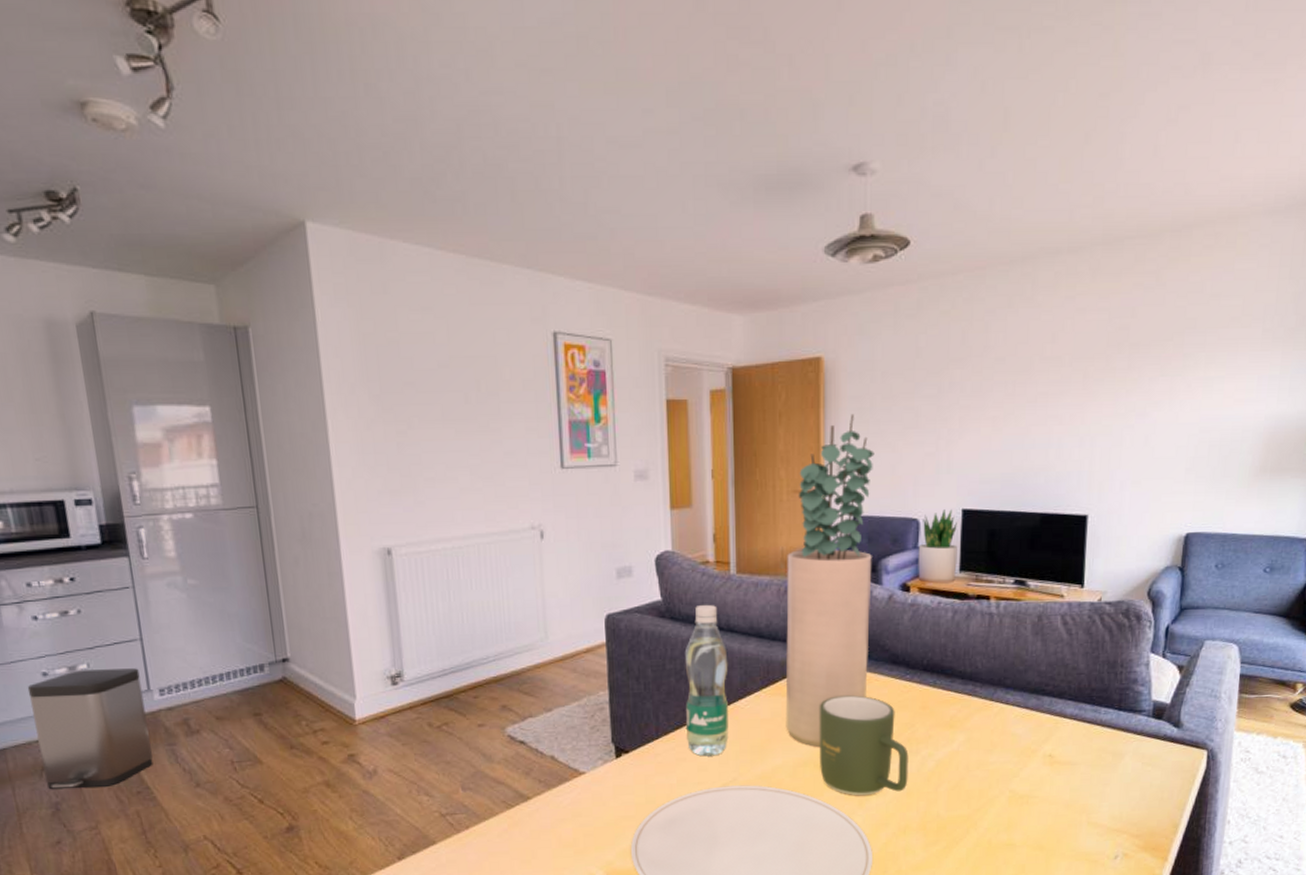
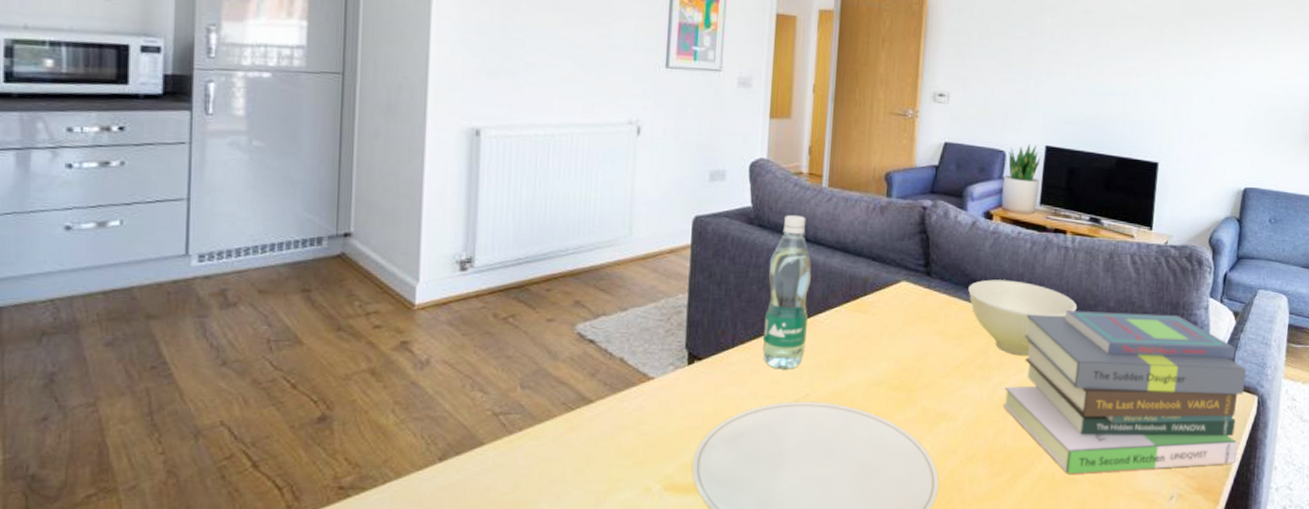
pedal bin: present [27,668,153,790] -> none [44,227,179,358]
vase: present [785,413,875,747] -> none [863,46,969,367]
mug: present [819,695,909,796] -> none [893,317,981,420]
bowl: none [889,652,1006,727] -> present [968,279,1078,356]
books: none [934,673,1194,840] -> present [1003,310,1246,474]

